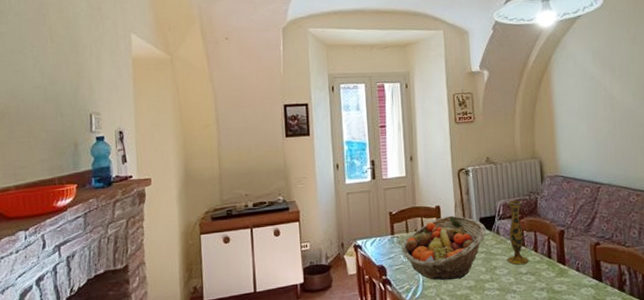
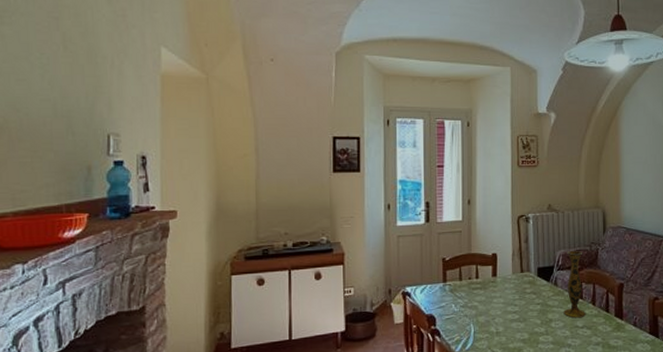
fruit basket: present [402,215,487,281] -> none [454,264,544,332]

